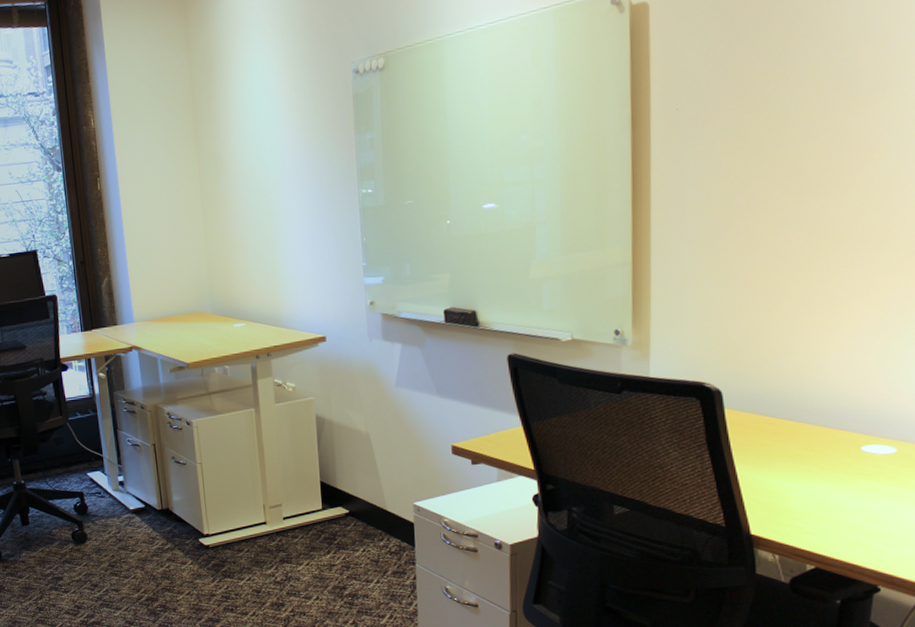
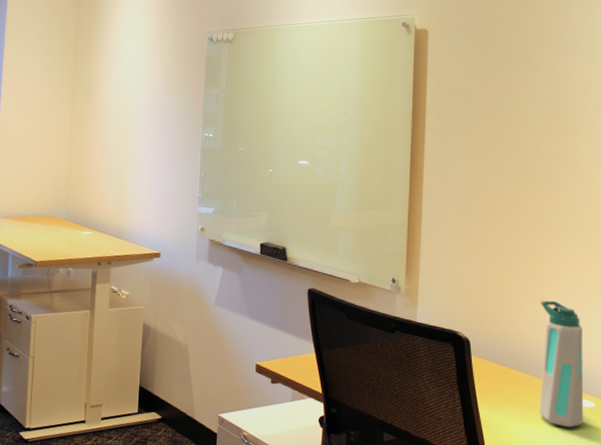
water bottle: none [818,330,881,480] -> present [539,300,584,428]

